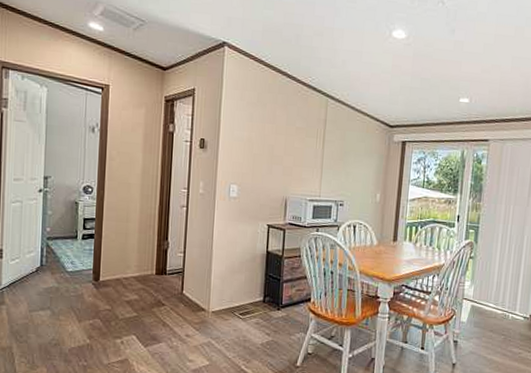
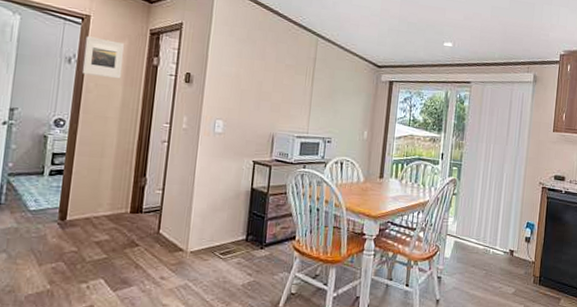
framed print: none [104,105,142,147] -> present [81,36,125,79]

